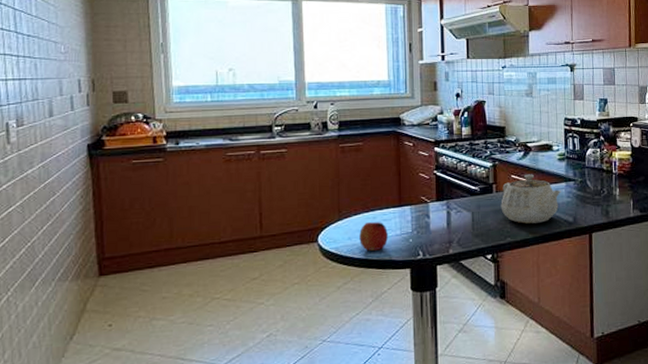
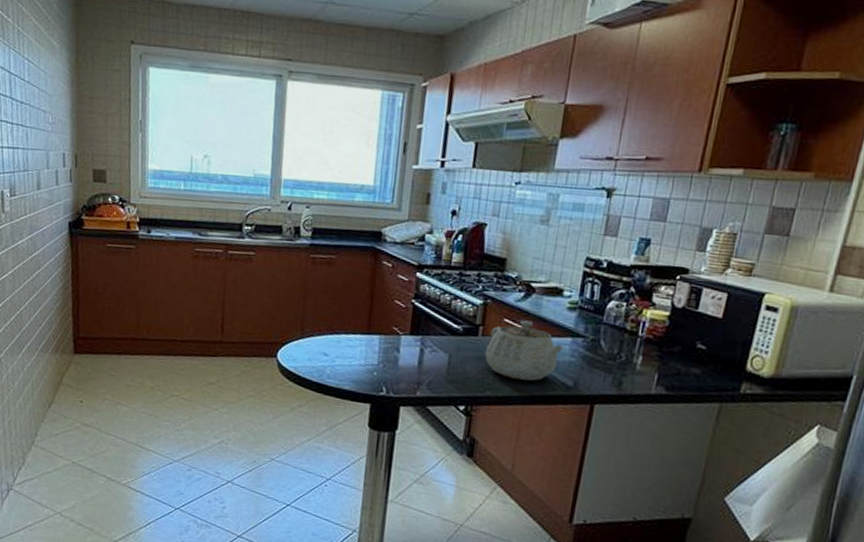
fruit: present [359,222,388,252] -> none [320,345,351,379]

